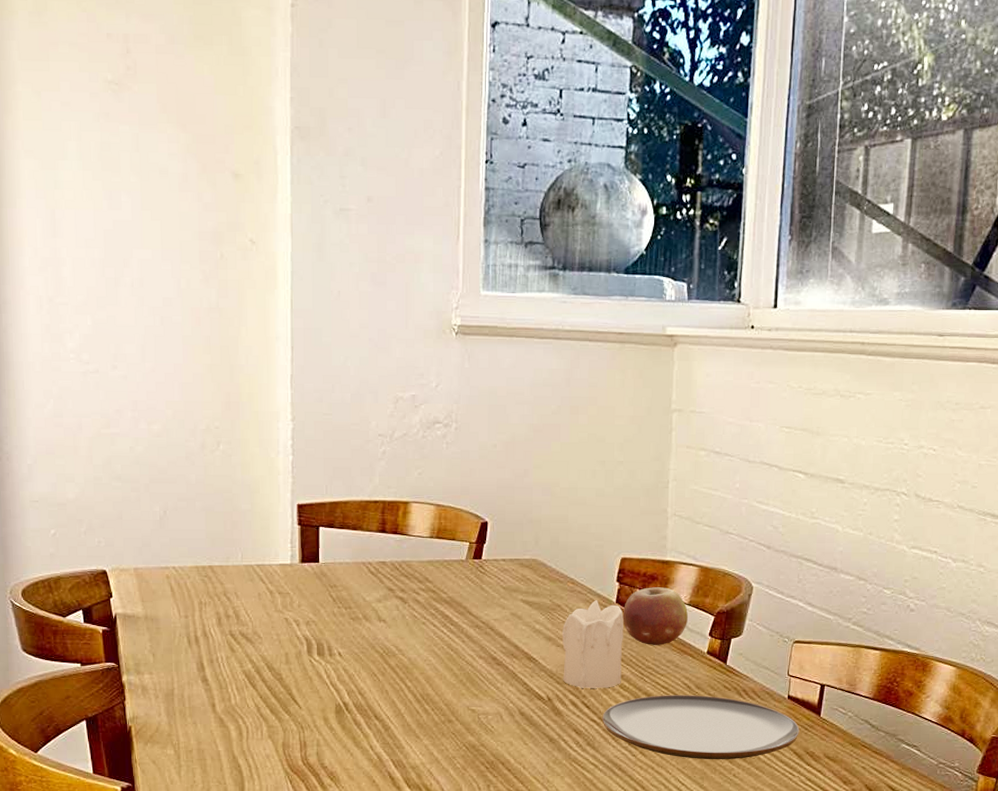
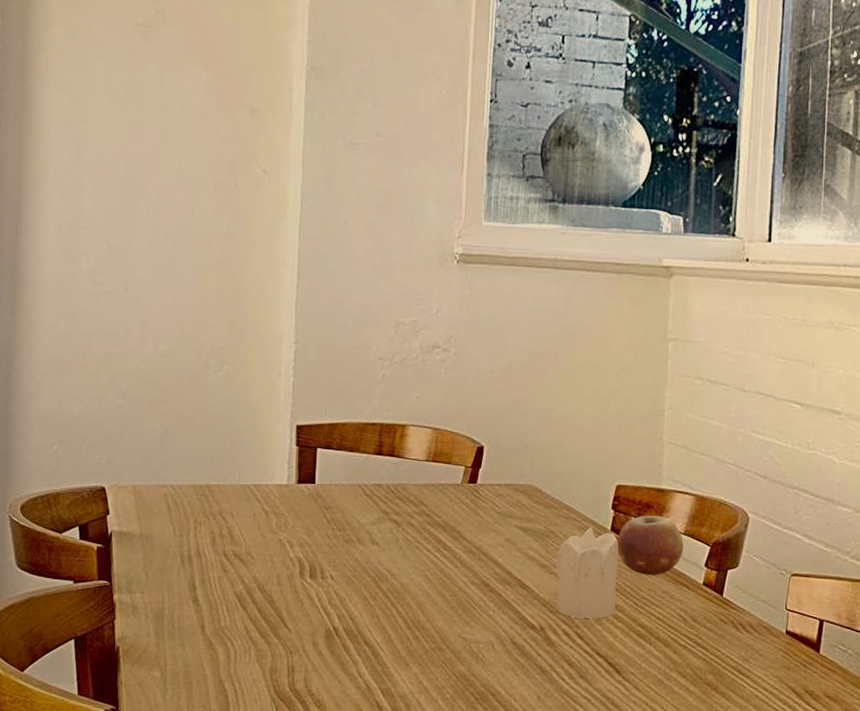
plate: present [602,695,800,760] -> none [595,627,798,697]

